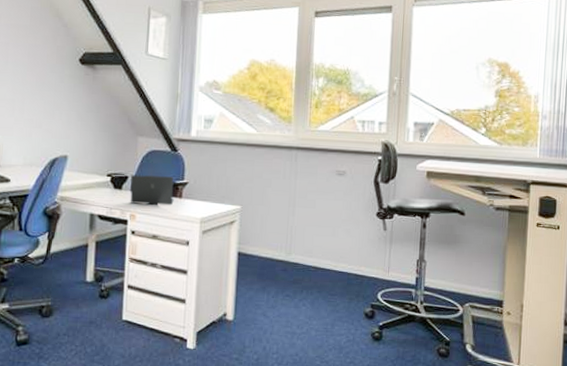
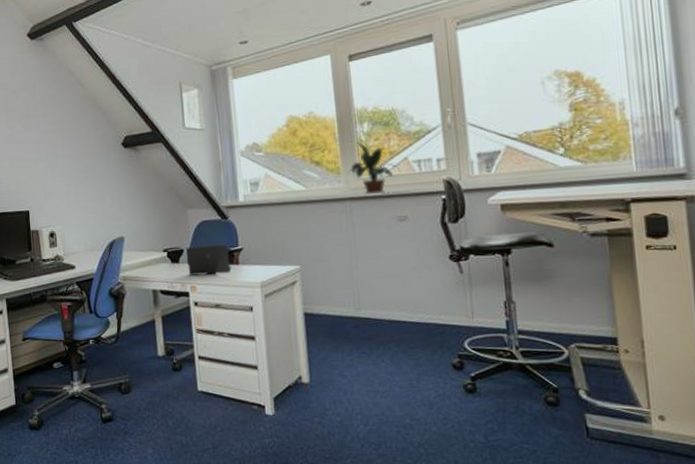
potted plant: none [298,95,346,147] -> present [347,142,401,195]

